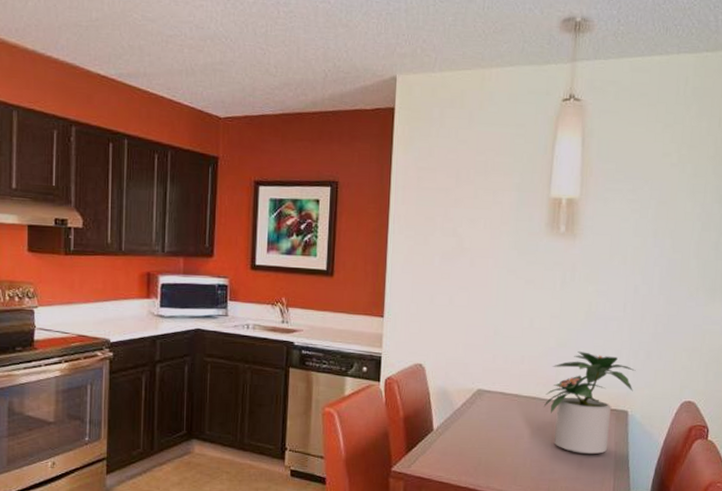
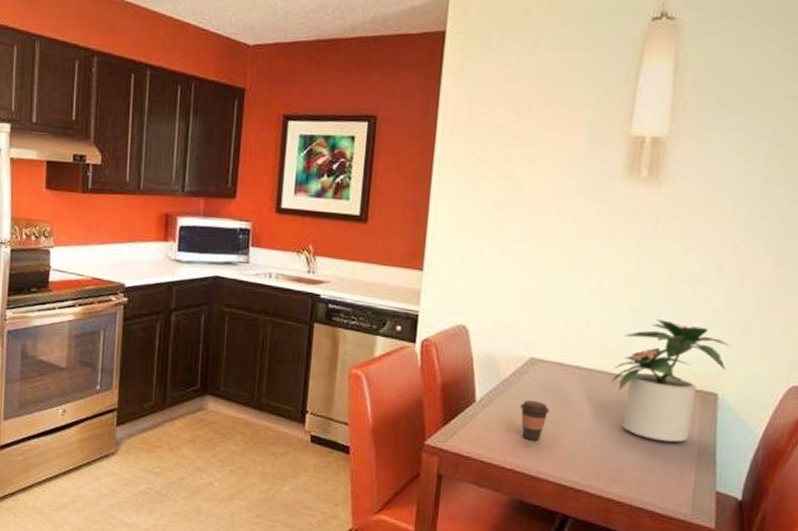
coffee cup: none [470,426,496,461] -> present [520,400,550,441]

